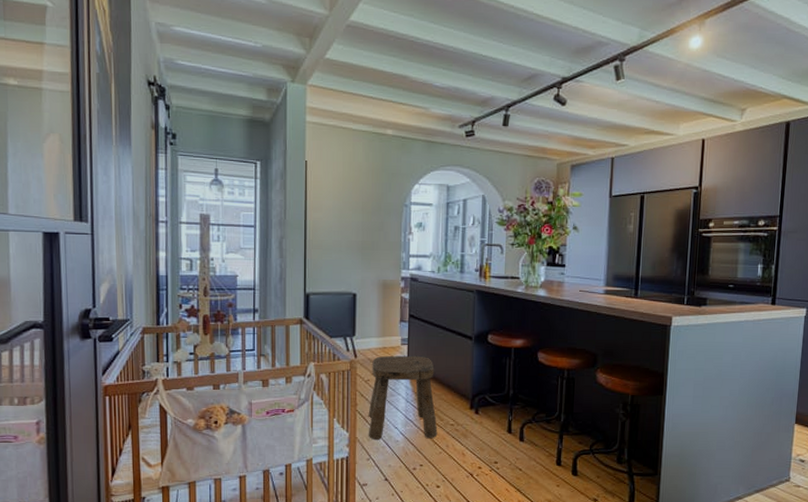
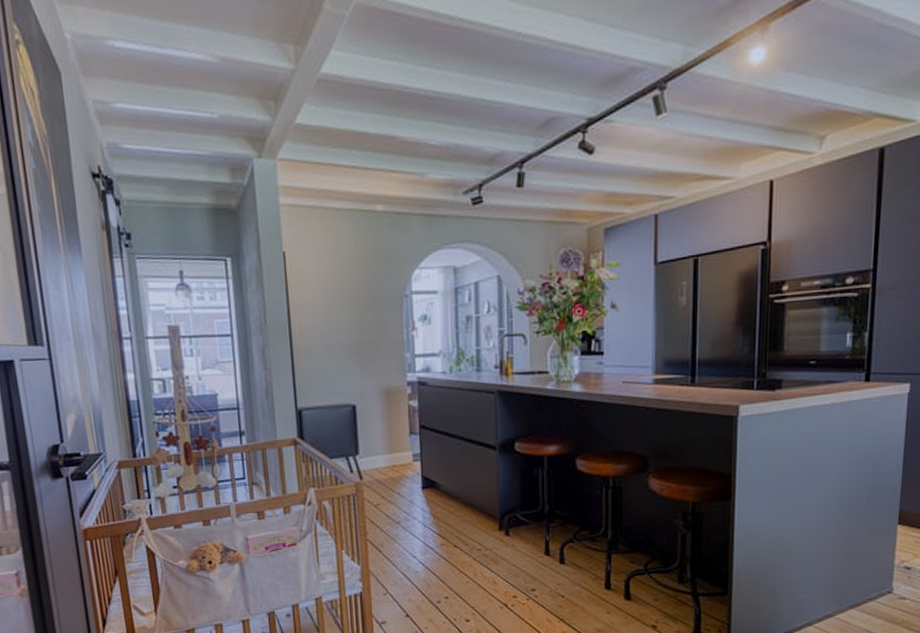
stool: present [368,355,438,440] -> none [380,472,463,572]

